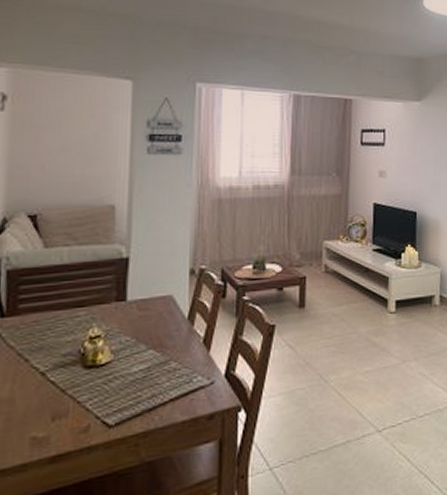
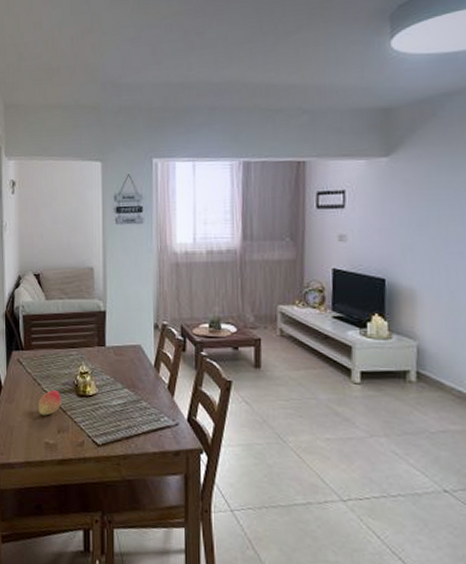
fruit: none [22,365,60,402] -> present [38,390,61,416]

